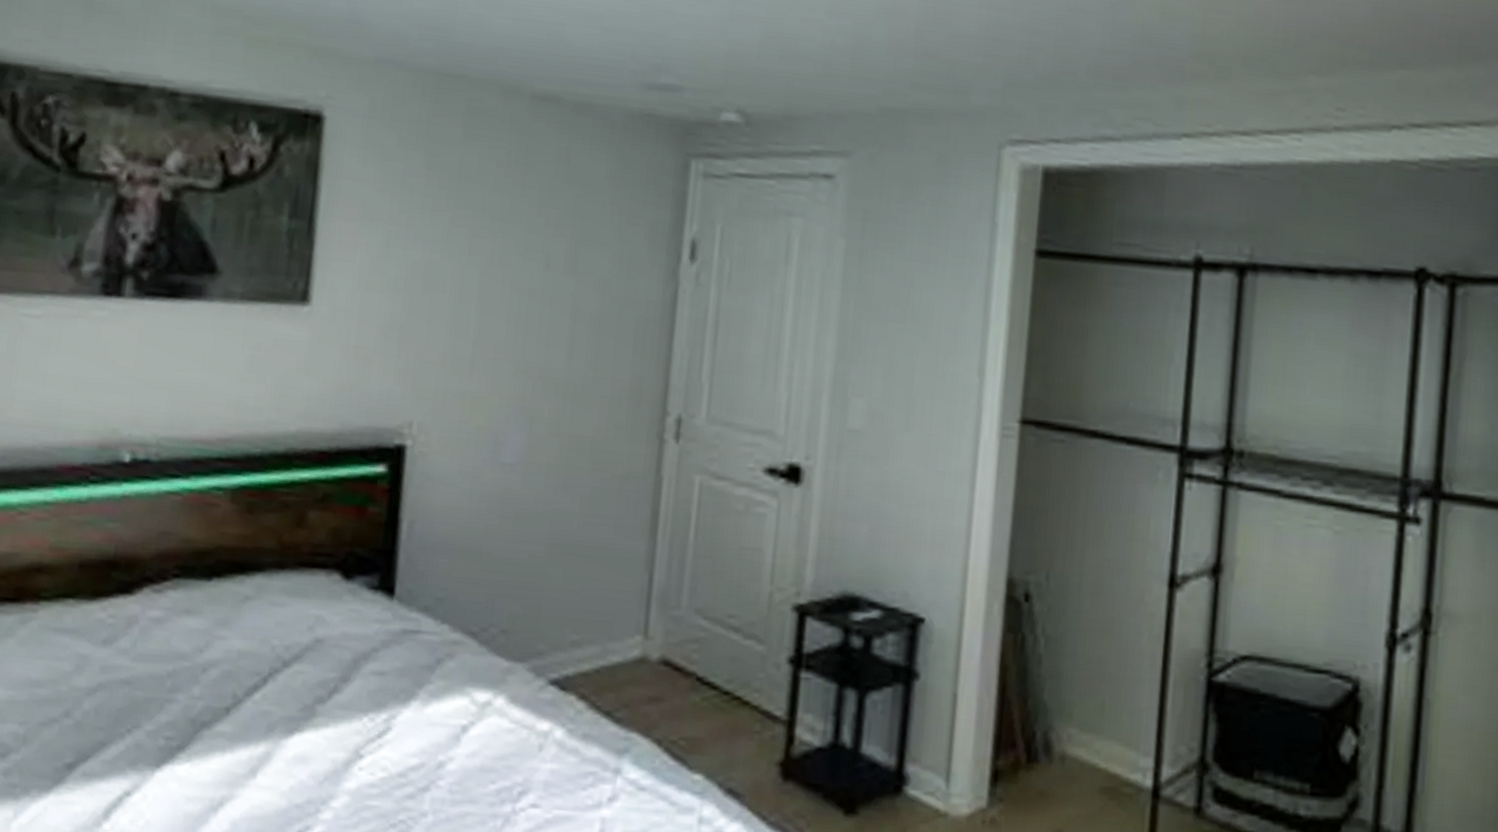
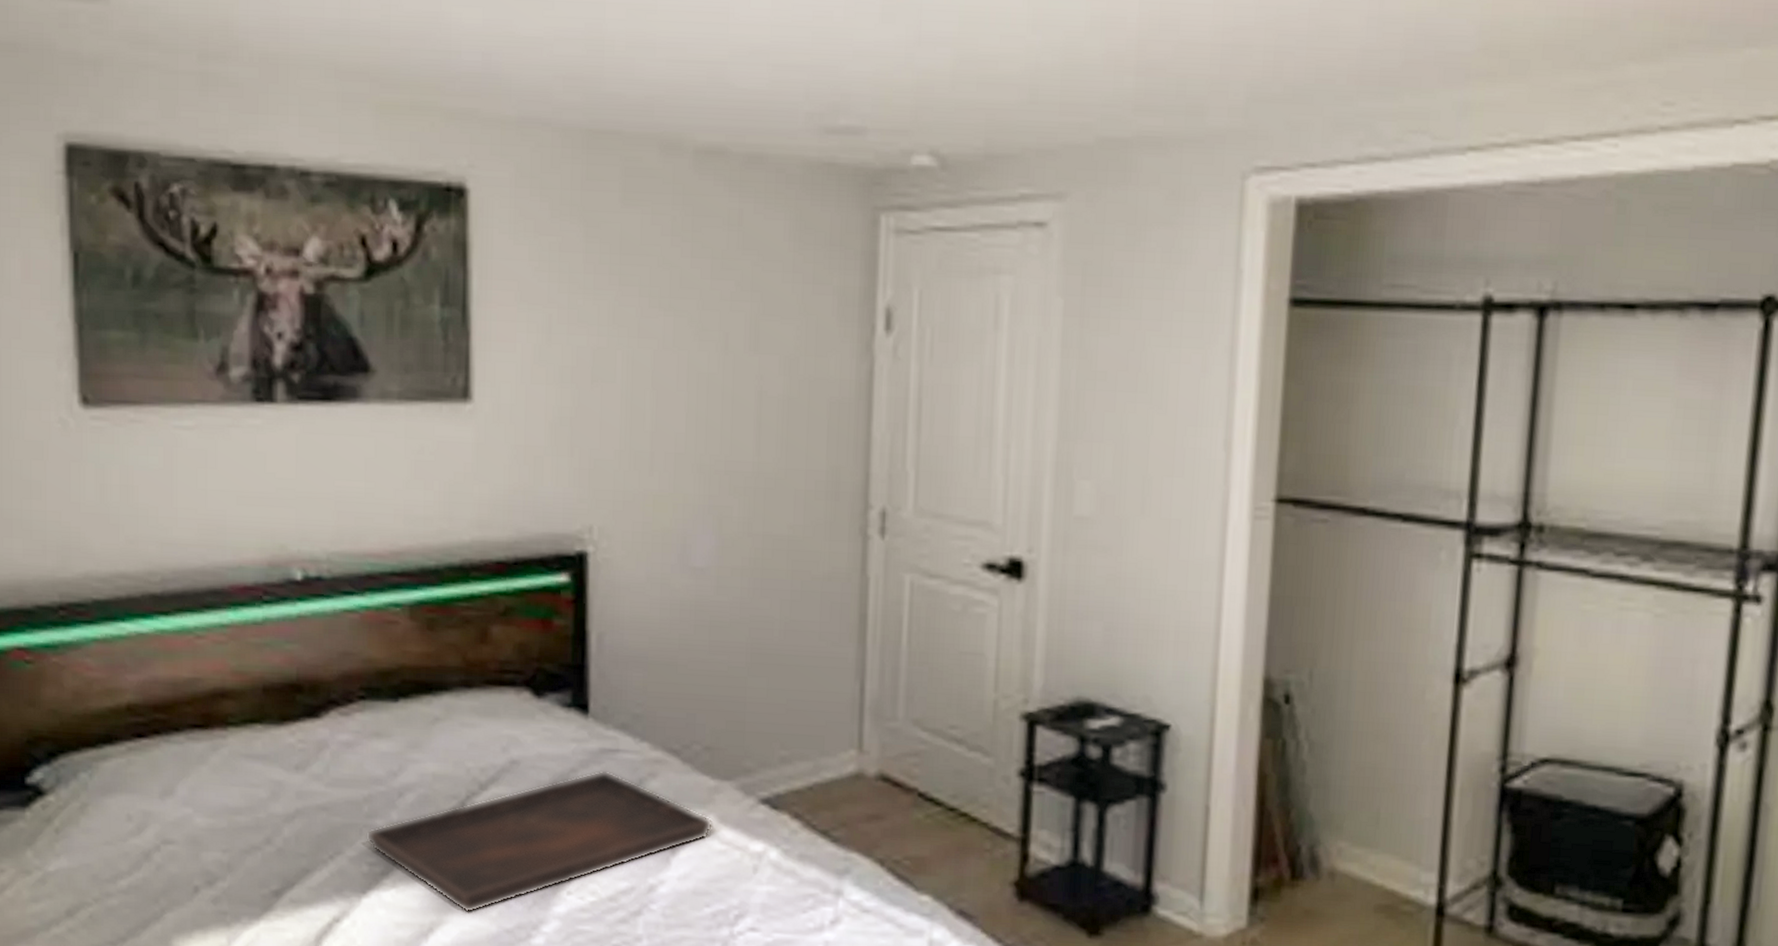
serving tray: none [166,649,505,788] -> present [366,769,714,913]

